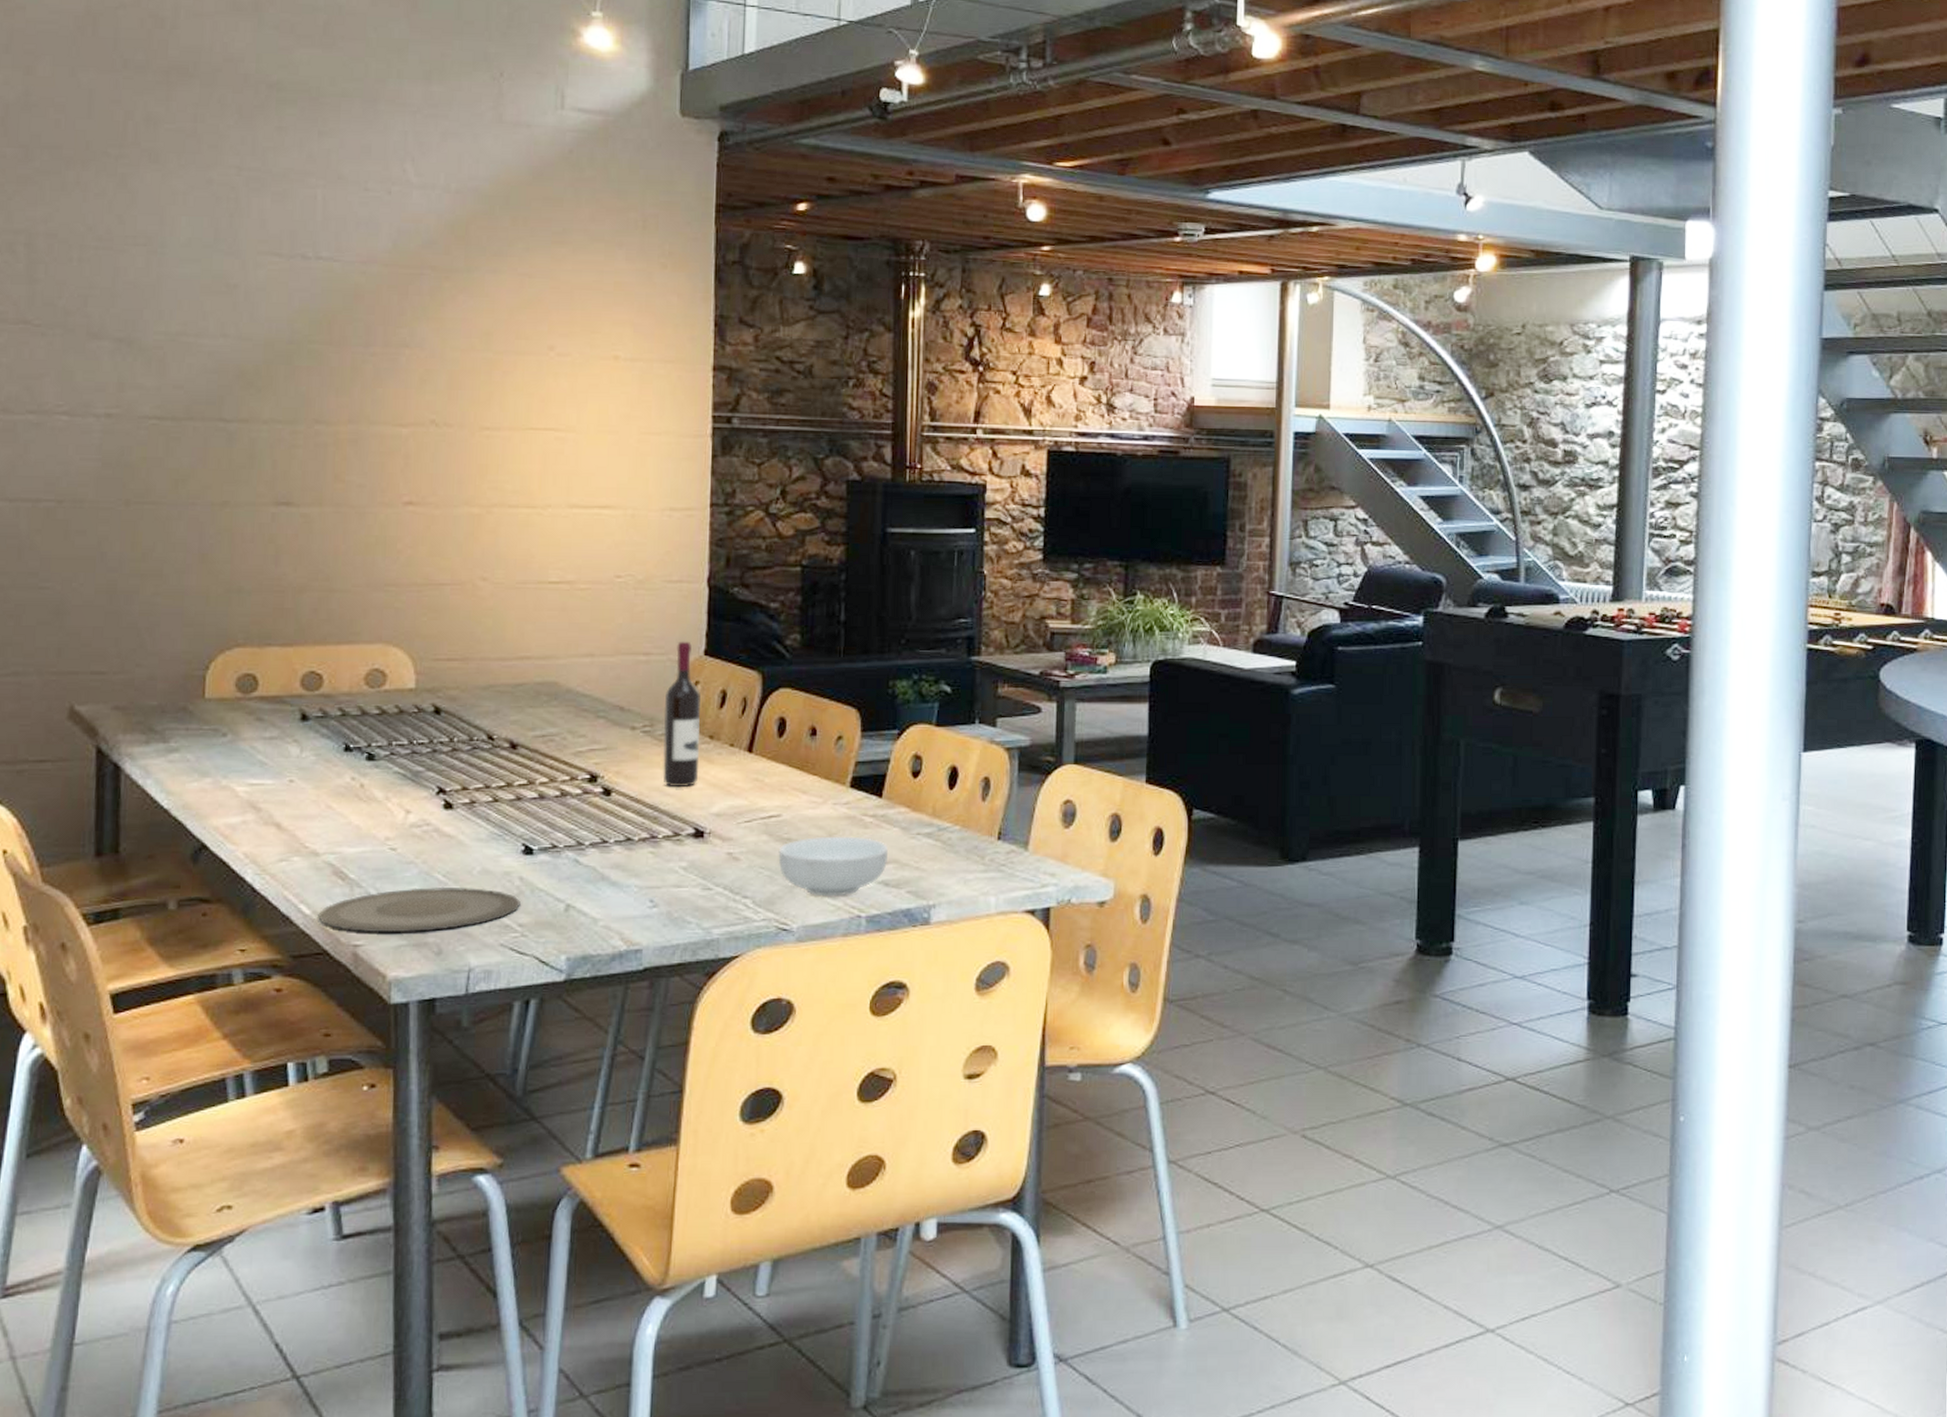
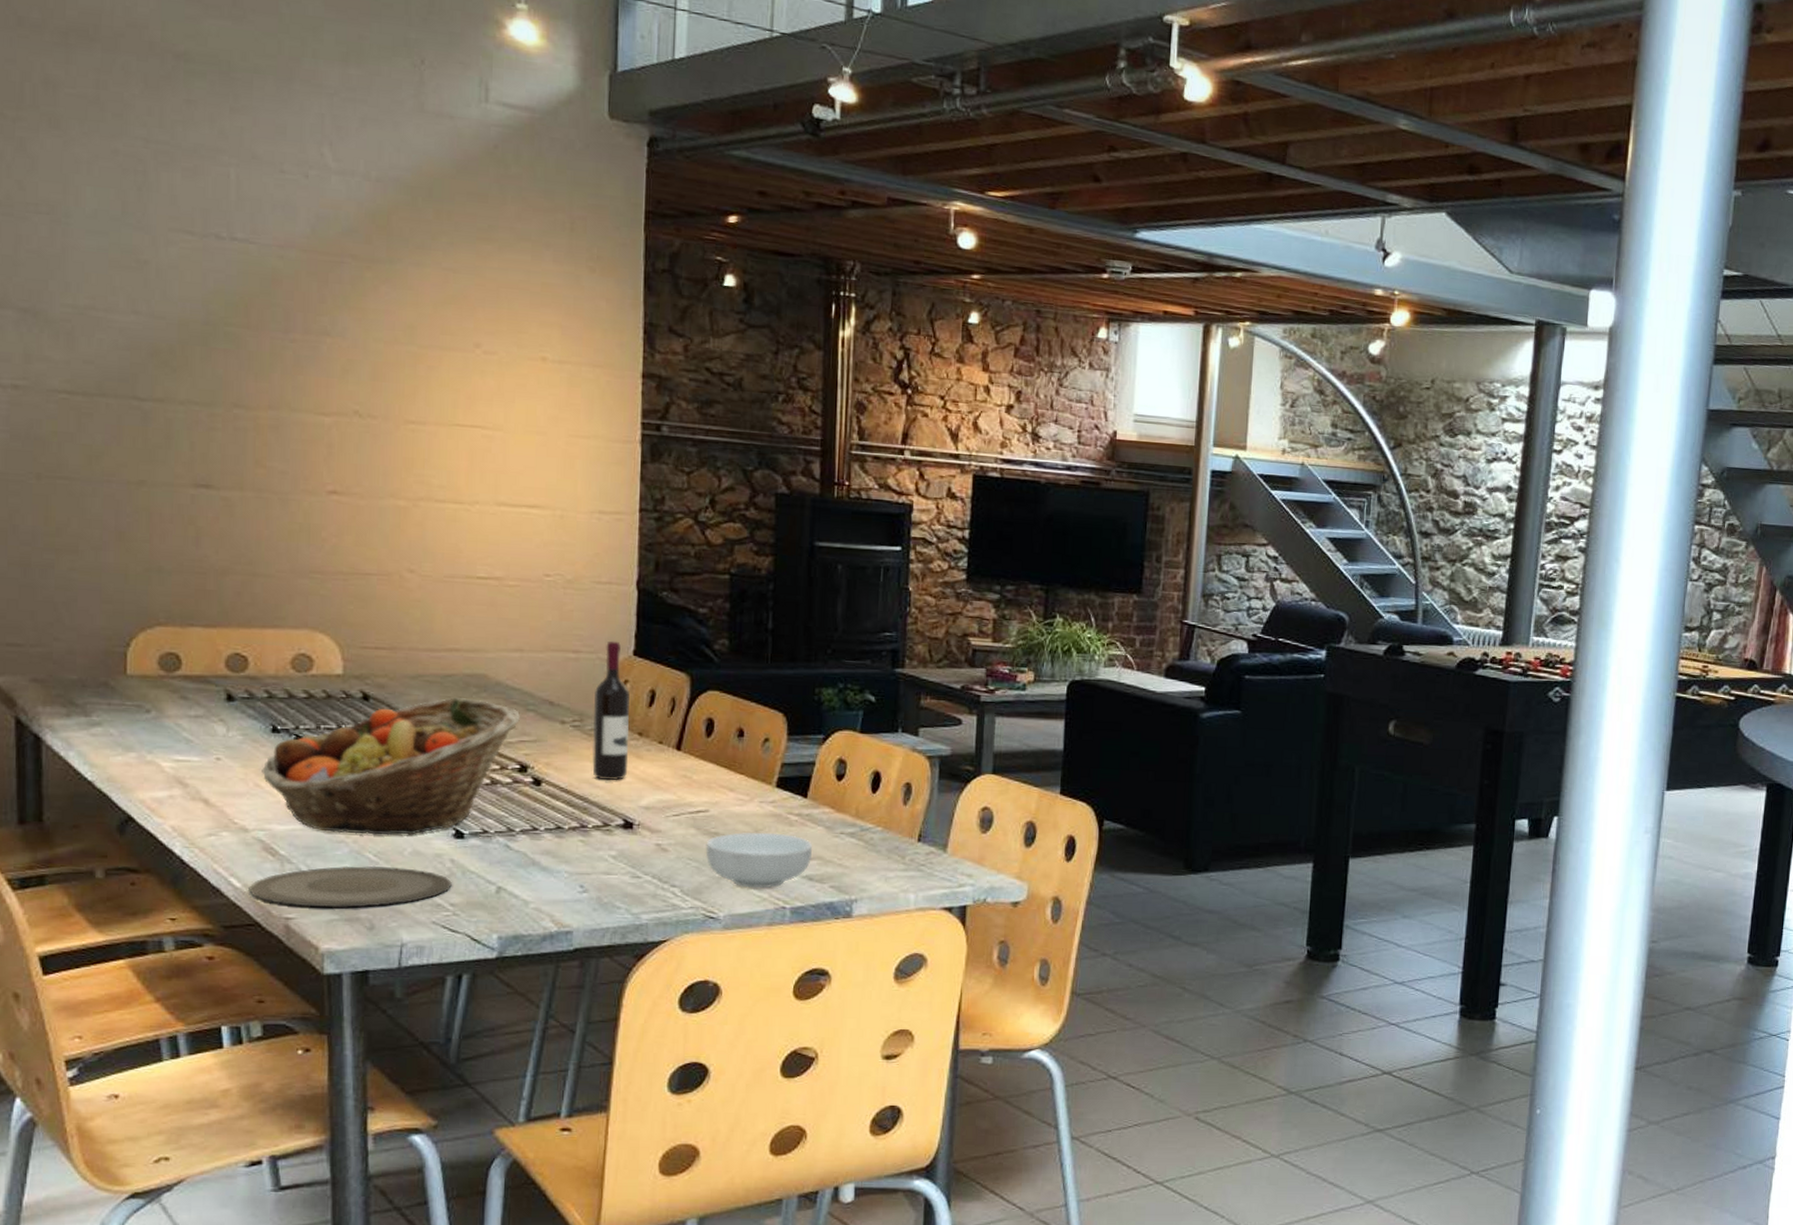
fruit basket: none [333,707,590,854] -> present [262,698,520,835]

